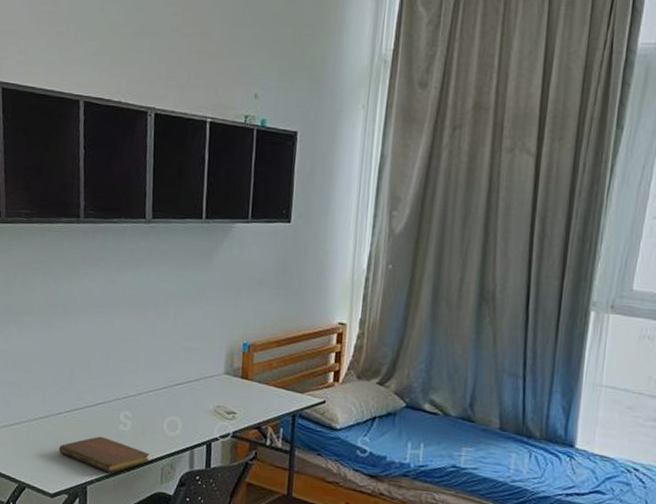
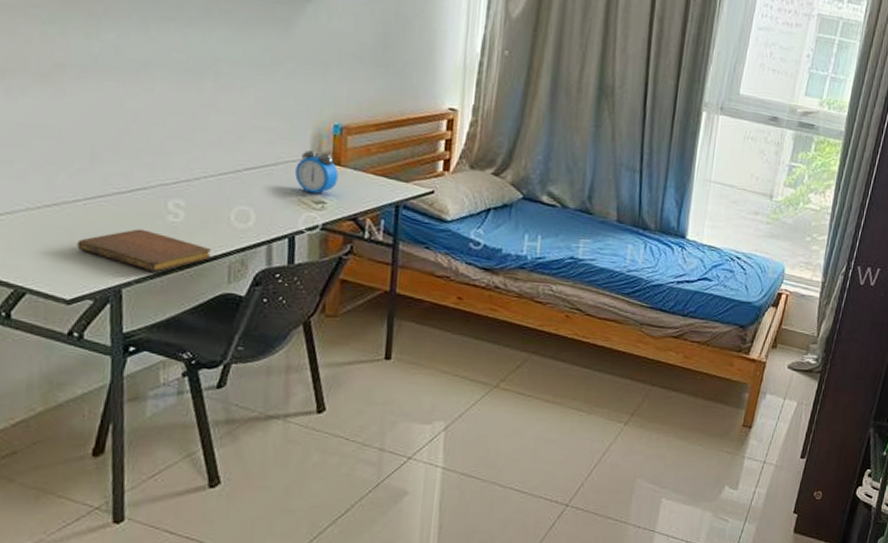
alarm clock: none [212,366,246,406] -> present [295,149,339,194]

